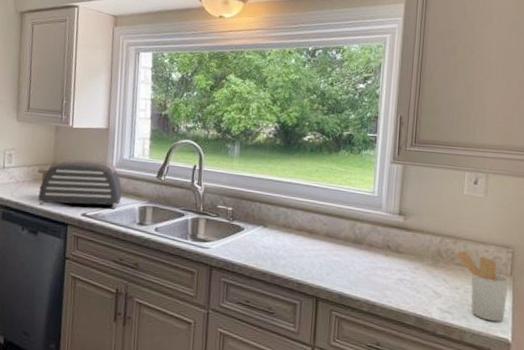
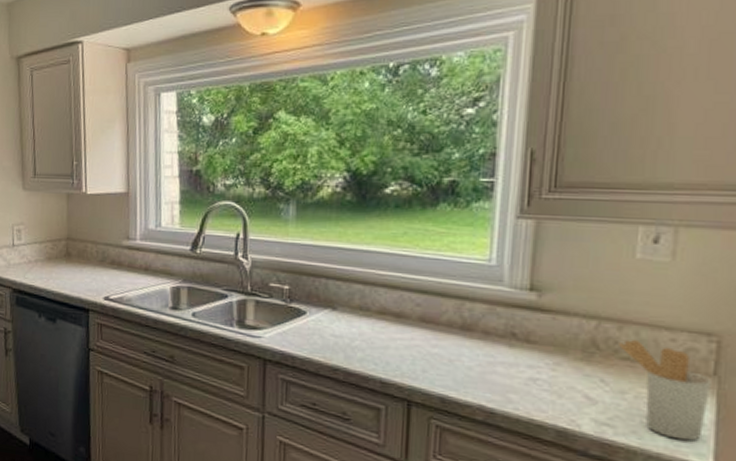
toaster: present [38,159,122,208] -> none [51,231,150,290]

